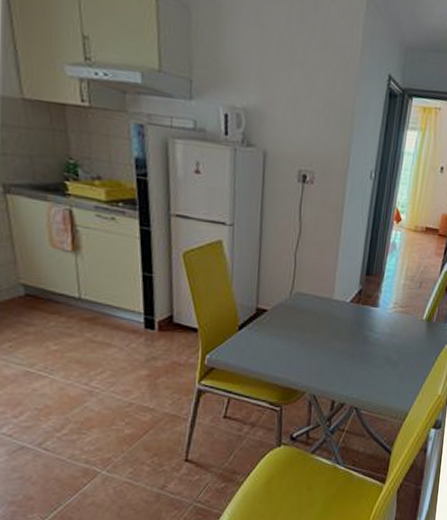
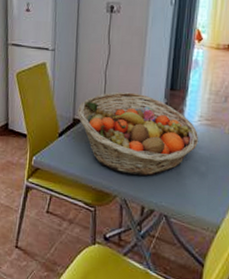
fruit basket: none [260,276,393,369] -> present [76,91,199,176]

